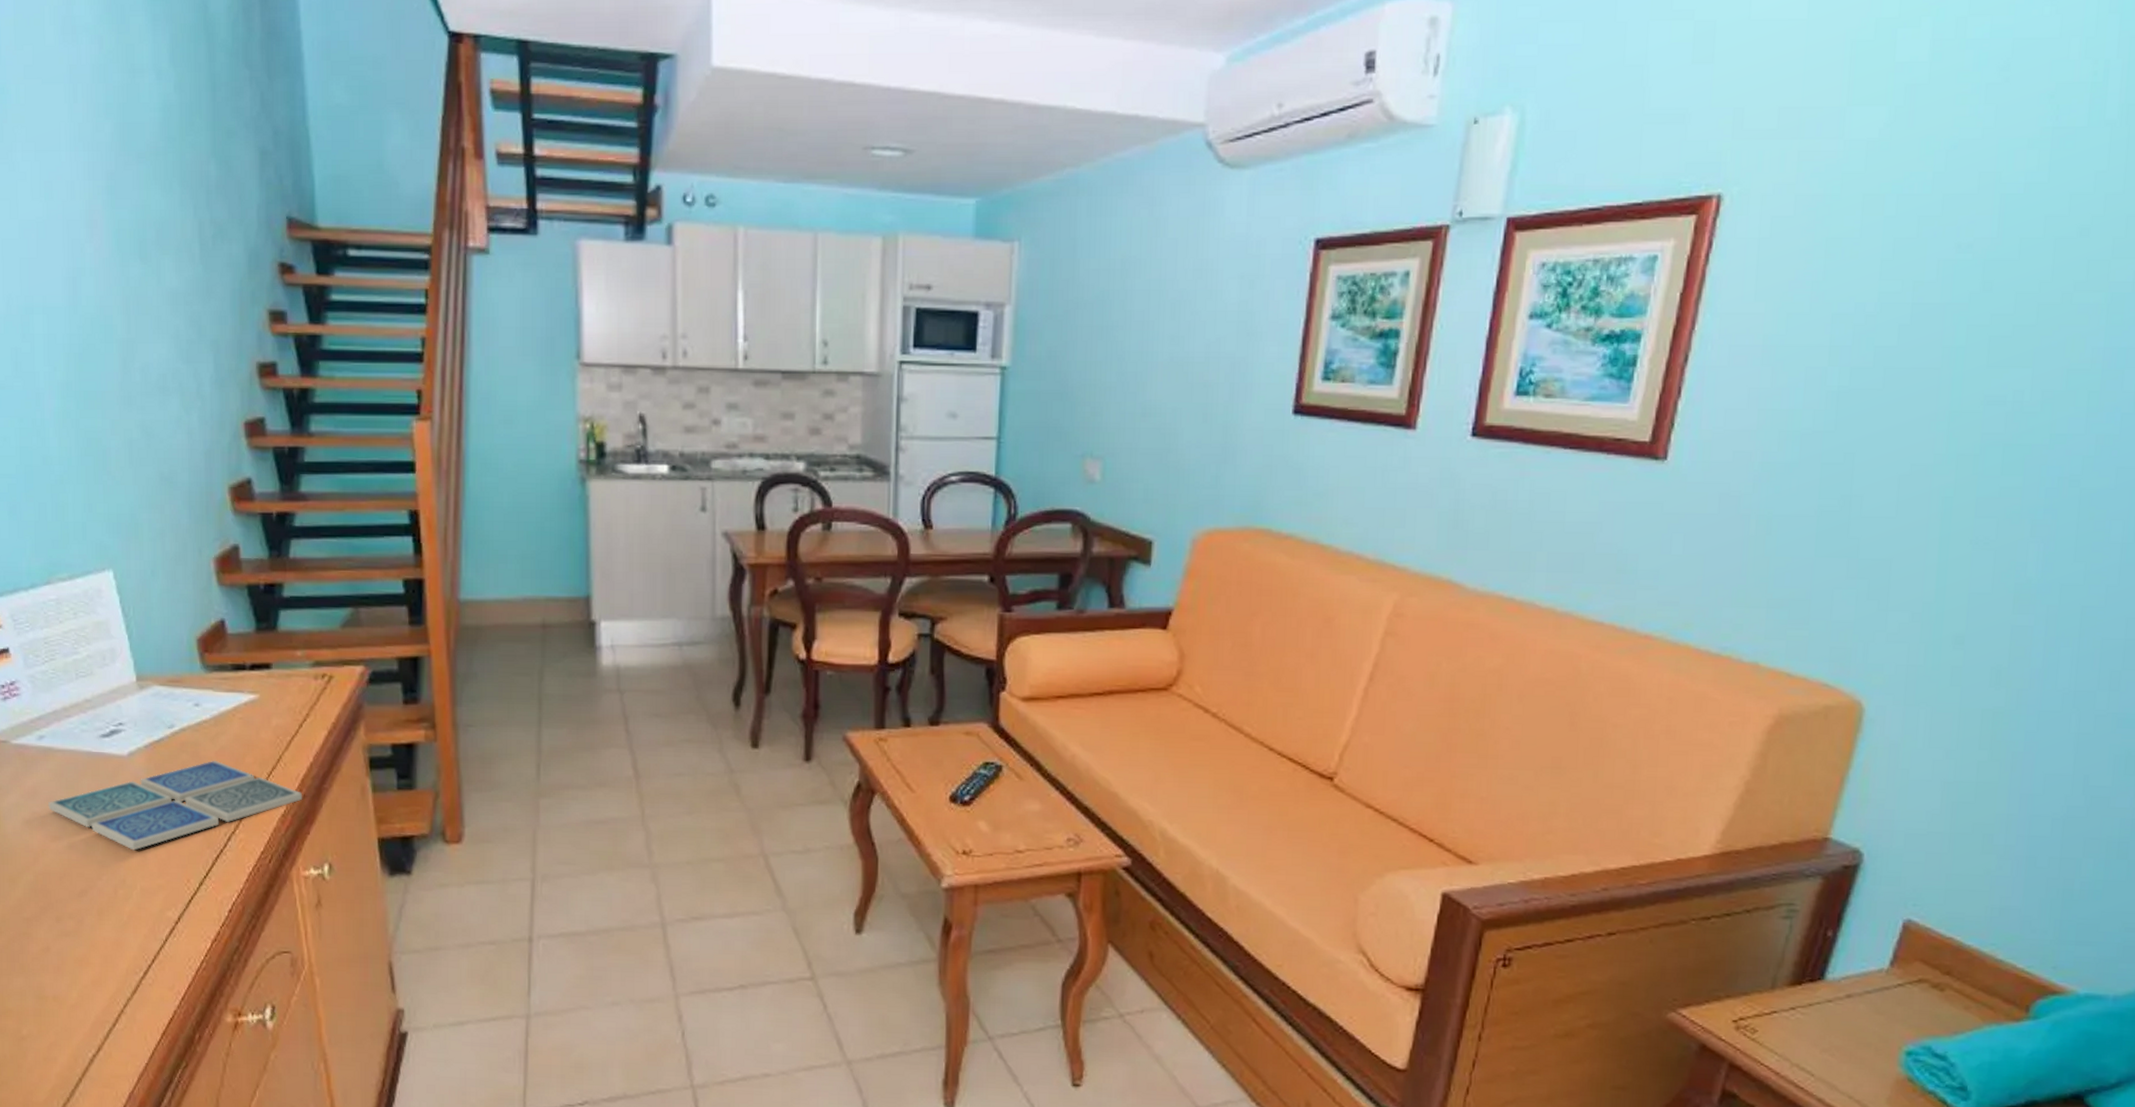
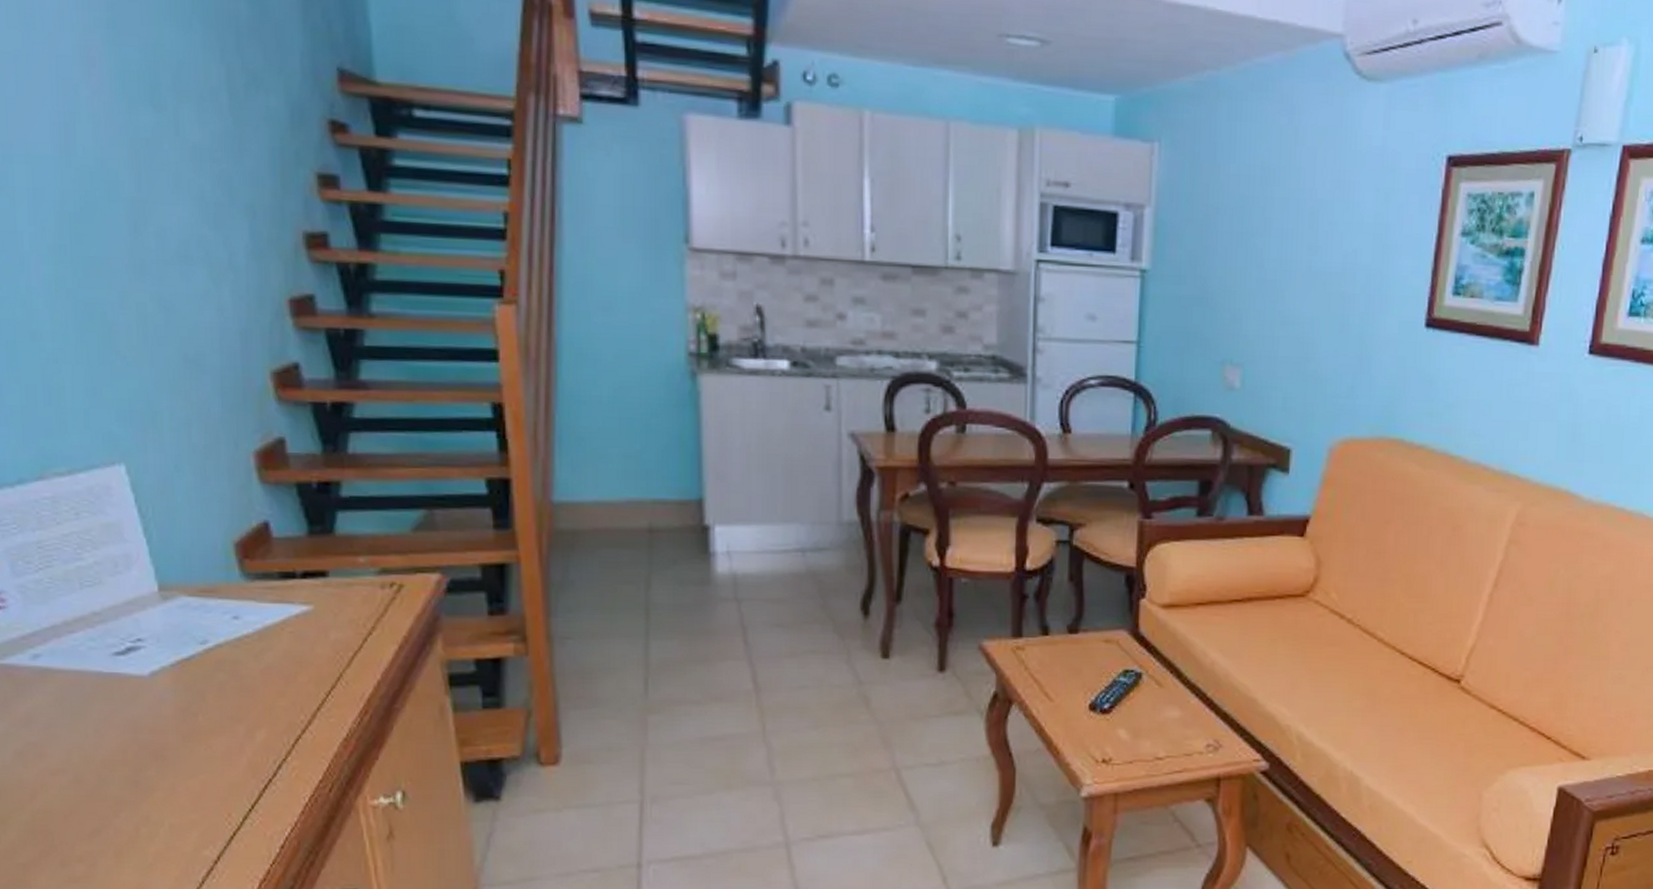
drink coaster: present [48,760,303,851] -> none [47,679,369,783]

